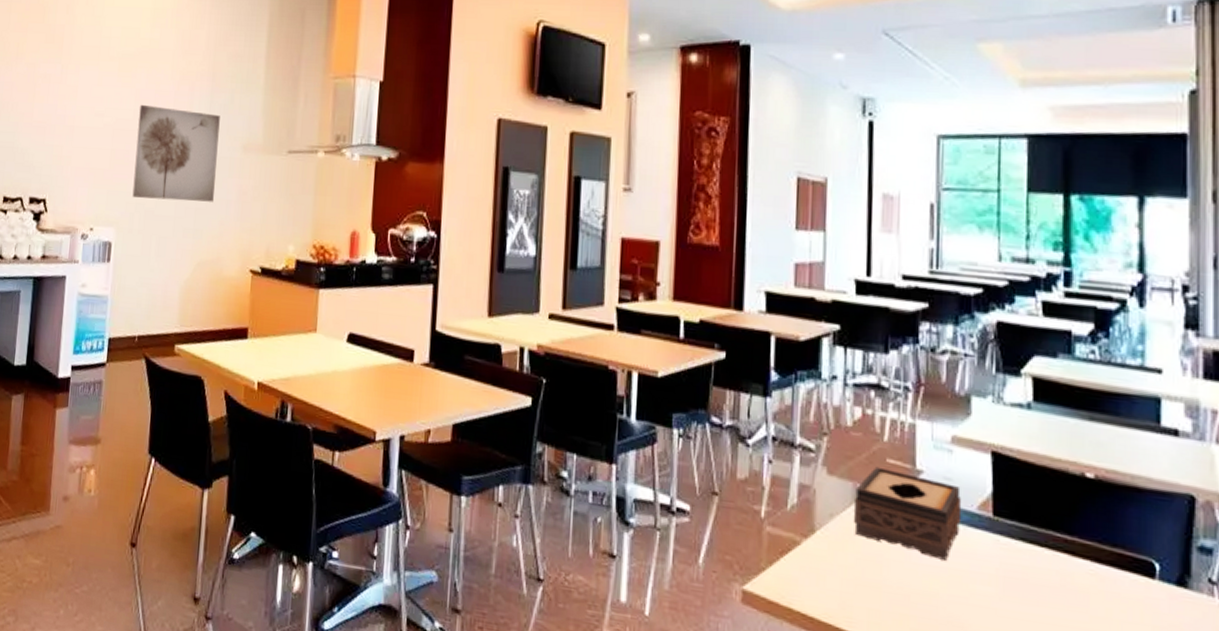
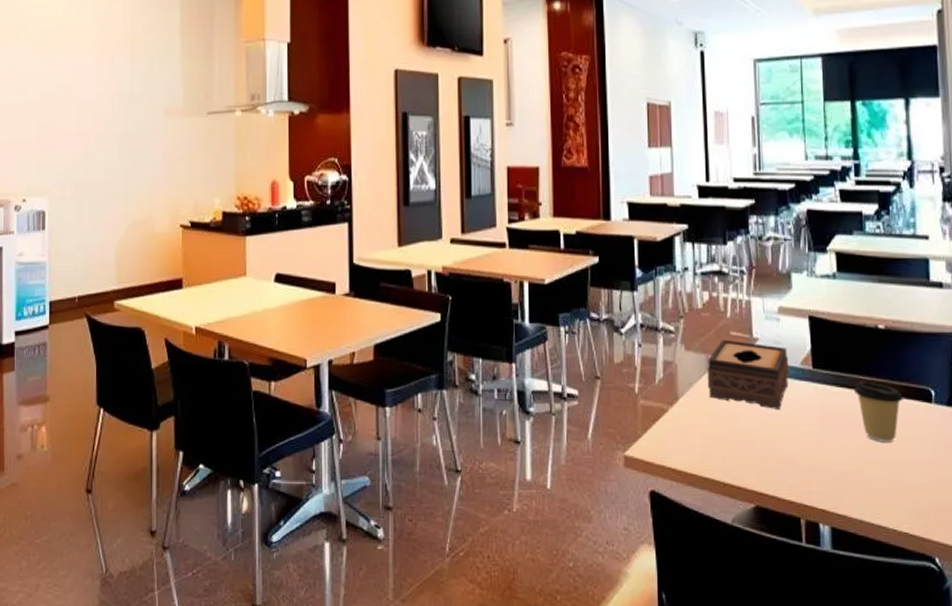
wall art: present [132,104,220,202] -> none [62,78,141,167]
coffee cup: none [1048,539,1115,622] -> present [854,381,903,442]

